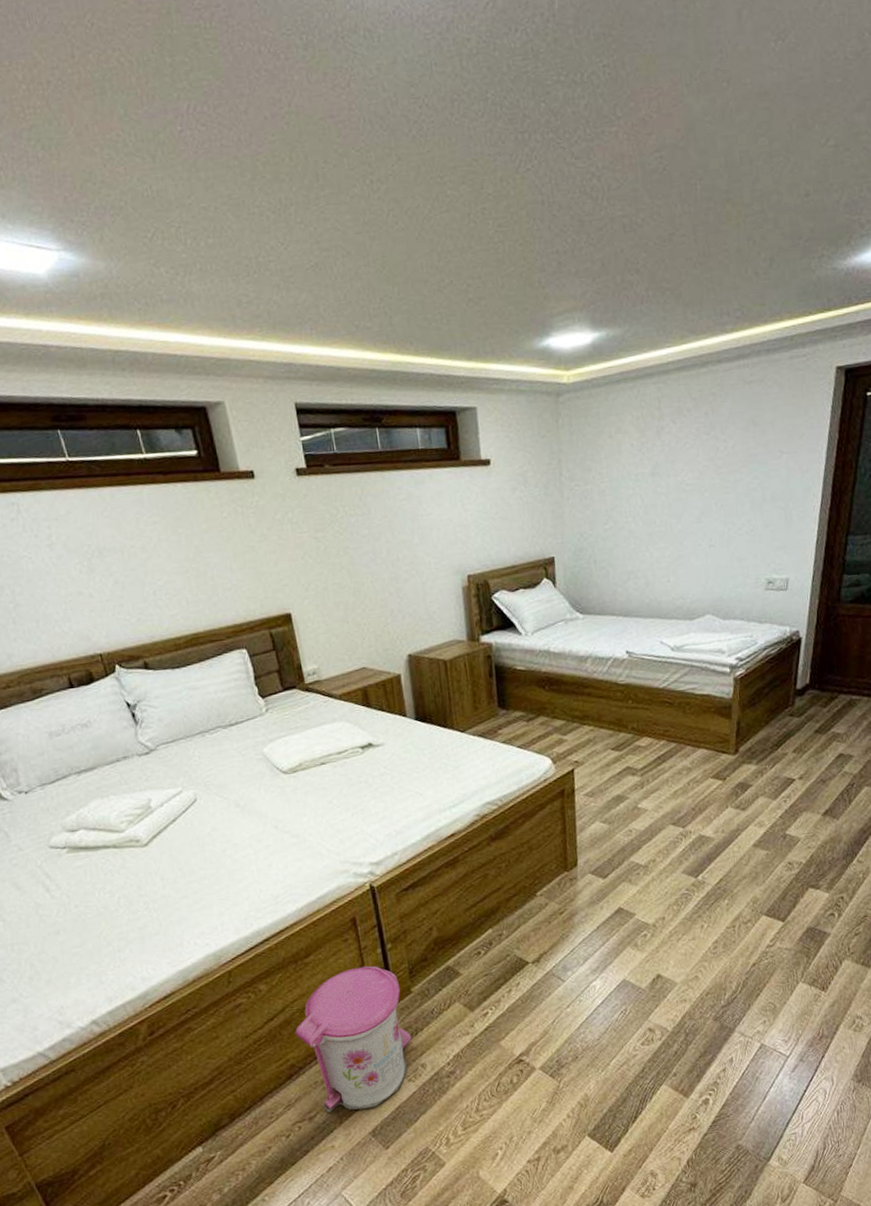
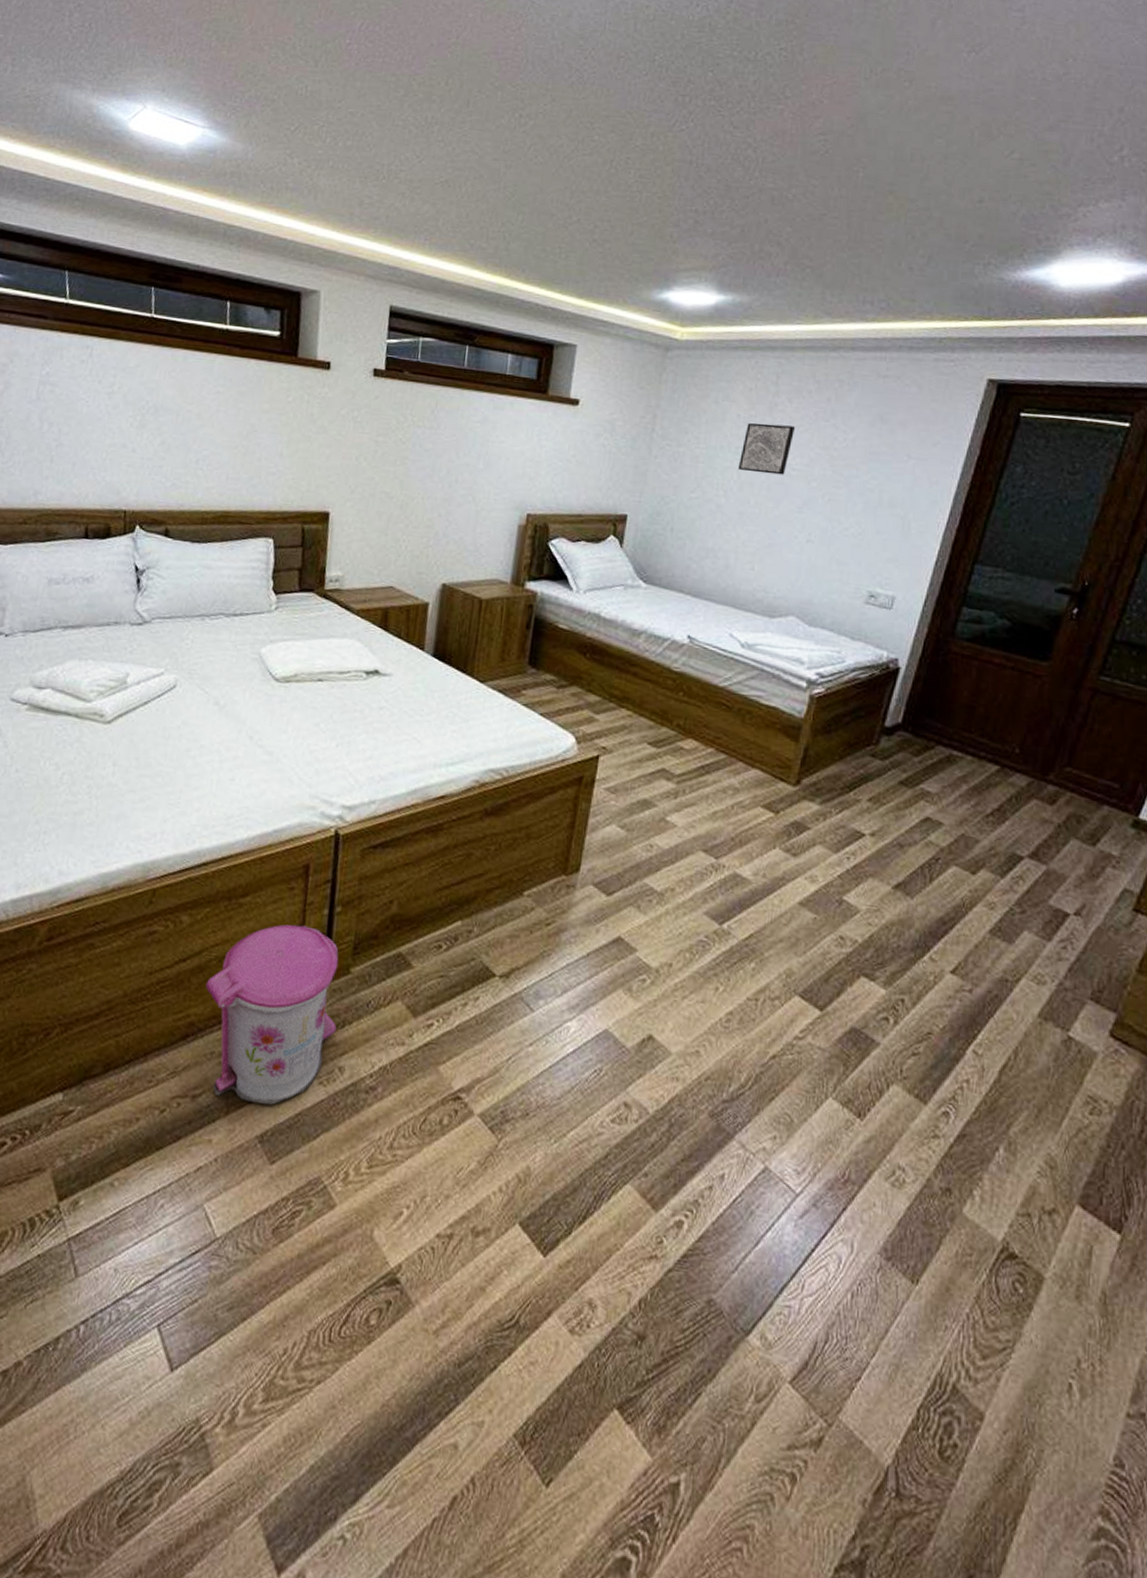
wall art: none [640,445,683,495] -> present [737,423,796,475]

